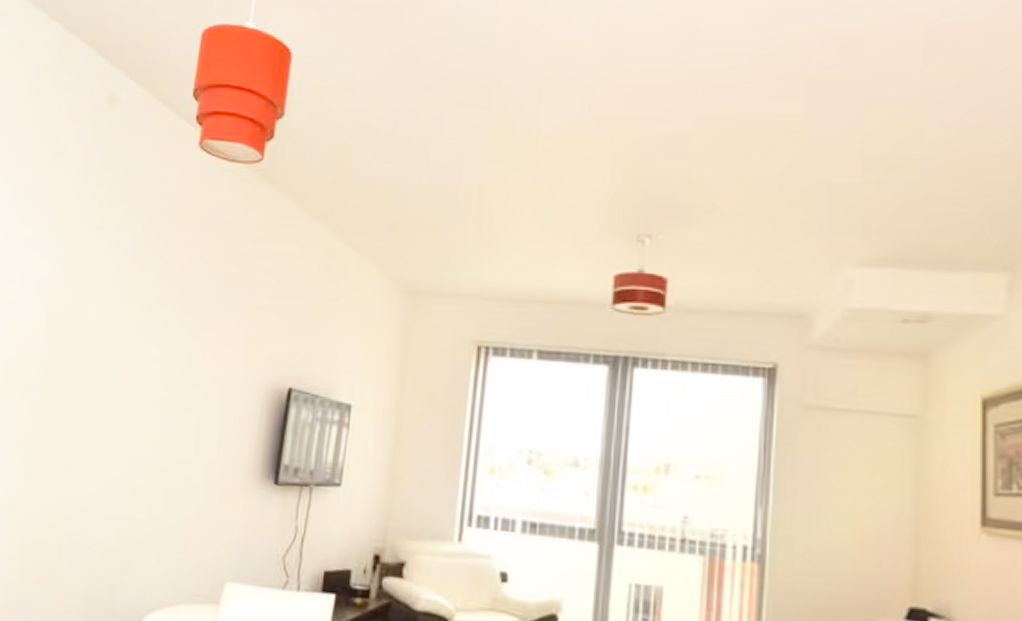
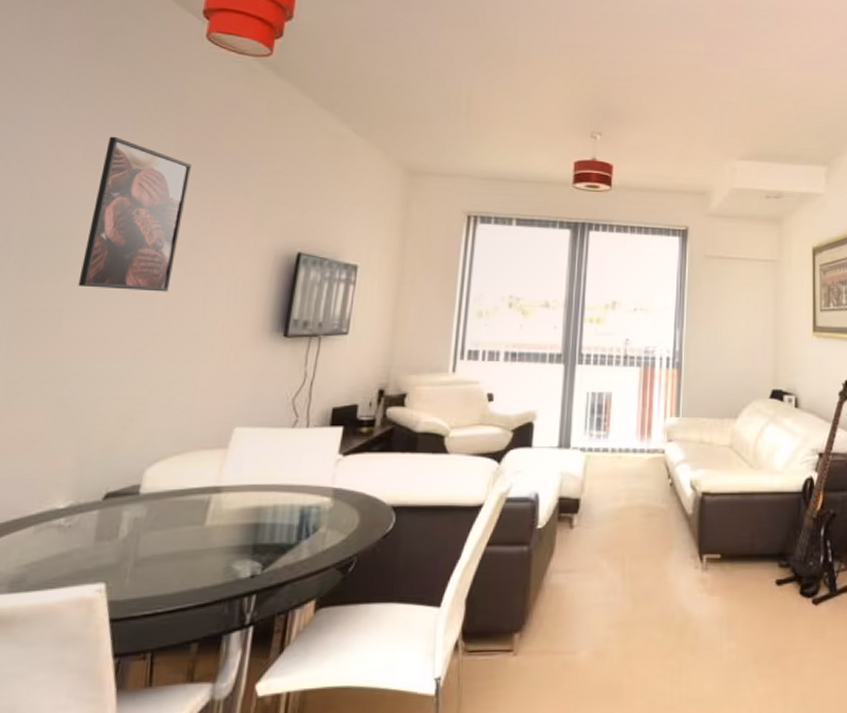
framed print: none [85,259,185,428] -> present [78,136,191,292]

